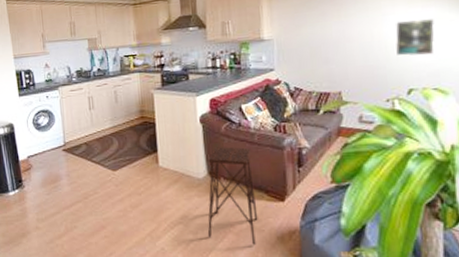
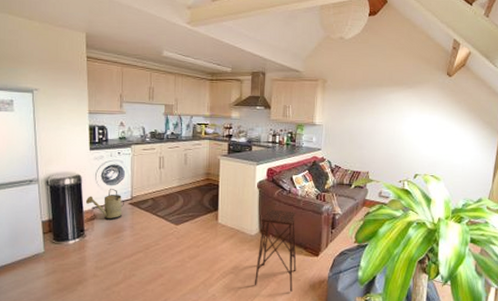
watering can: none [20,135,58,170] -> present [85,189,124,221]
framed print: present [395,19,435,57] -> none [408,122,436,151]

